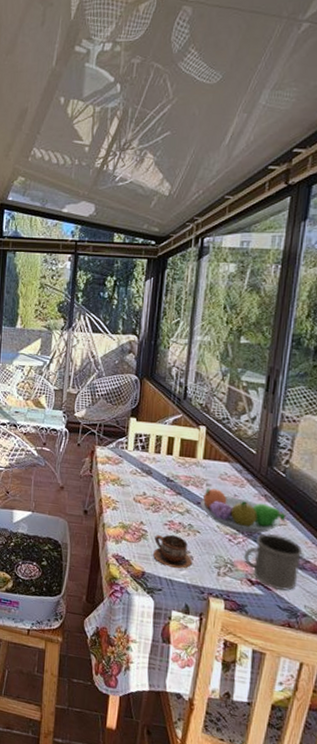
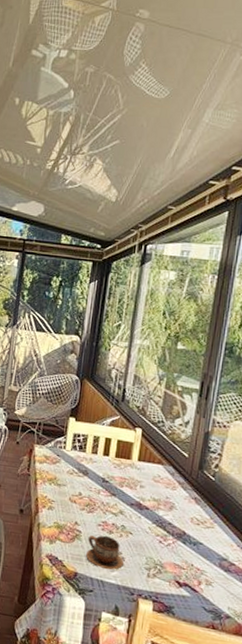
fruit bowl: present [200,487,286,533] -> none [133,488,214,536]
mug: present [244,533,303,591] -> none [173,535,229,593]

